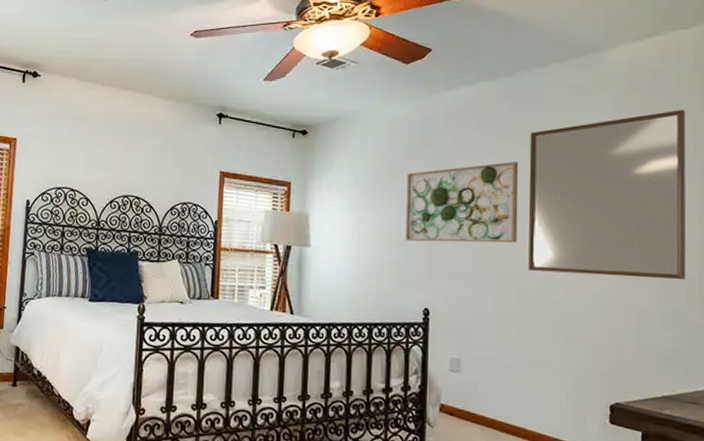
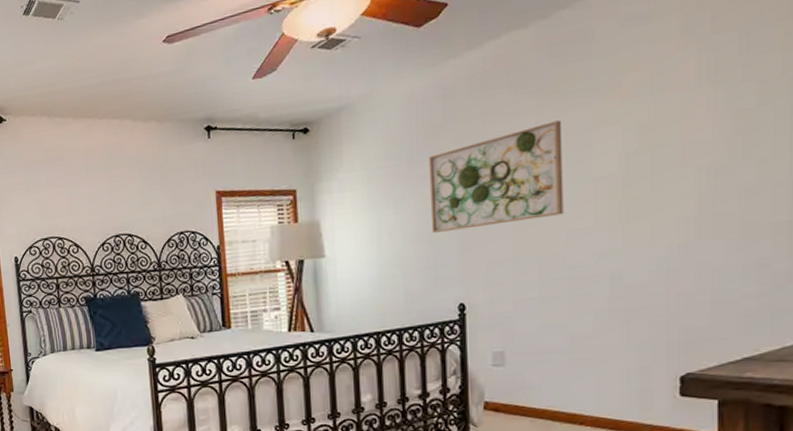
home mirror: present [528,110,687,280] -> none [574,19,773,243]

